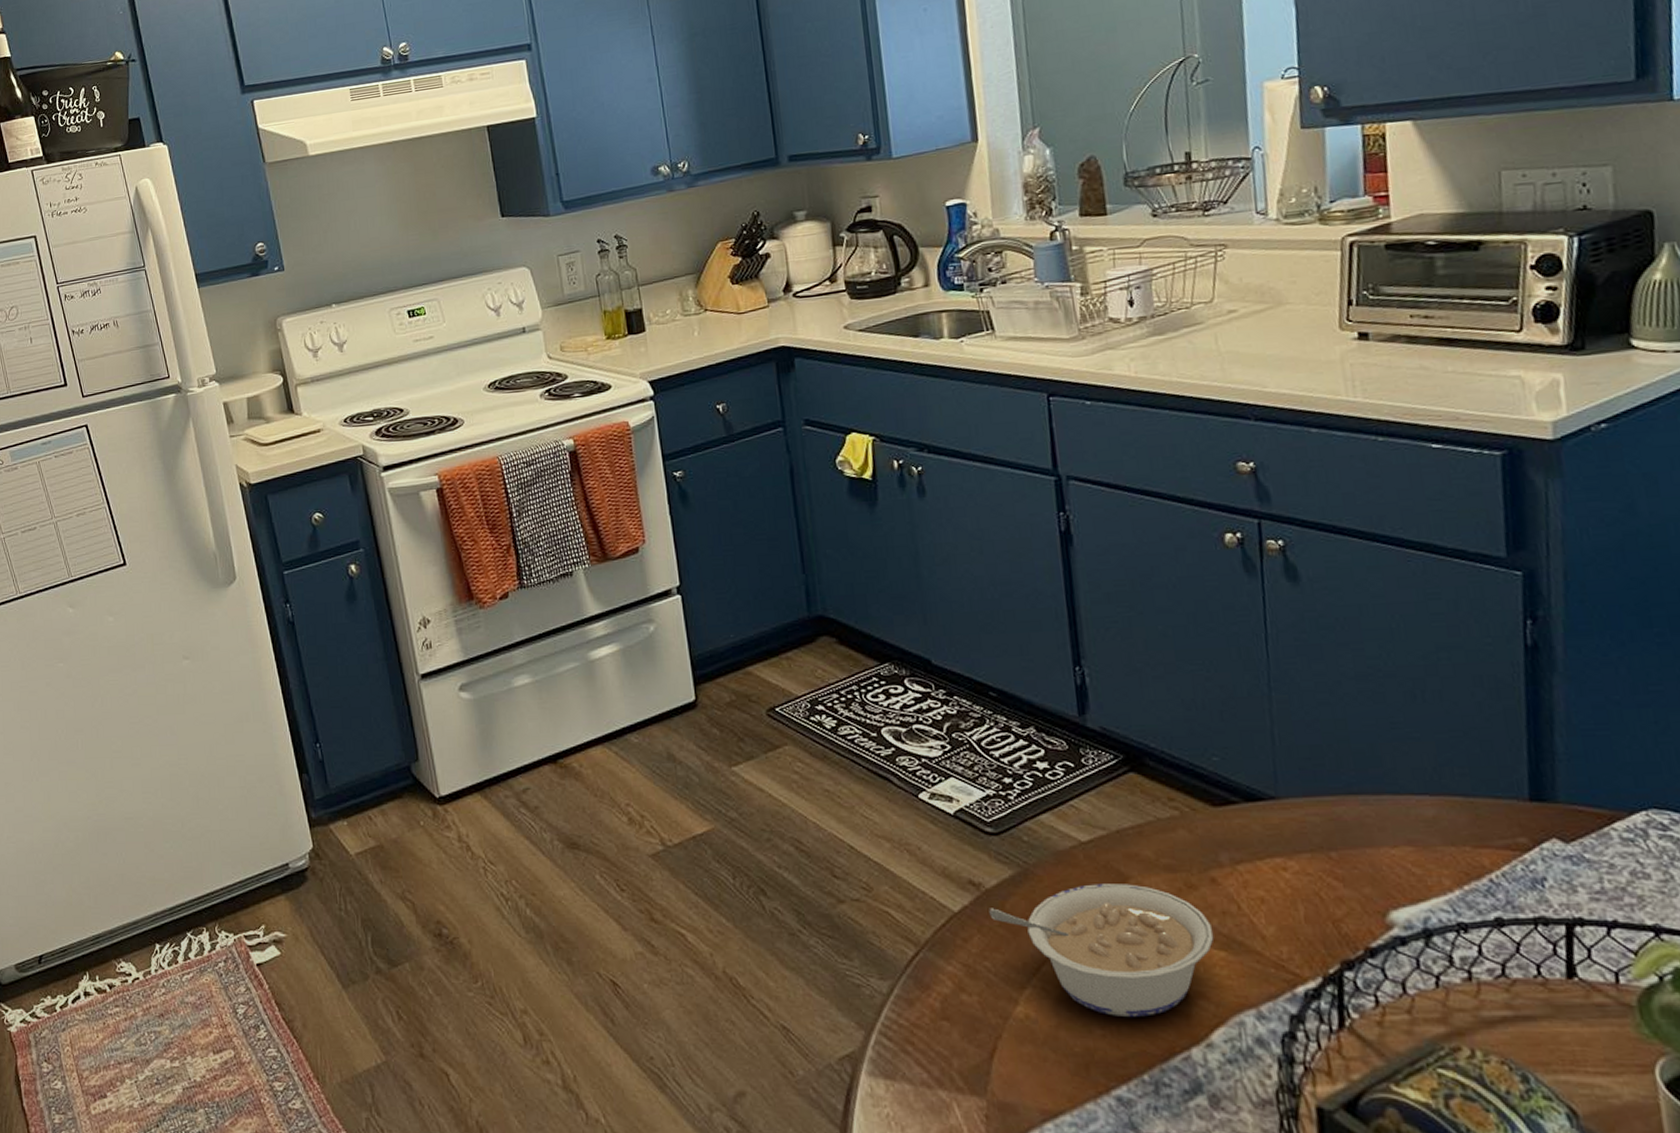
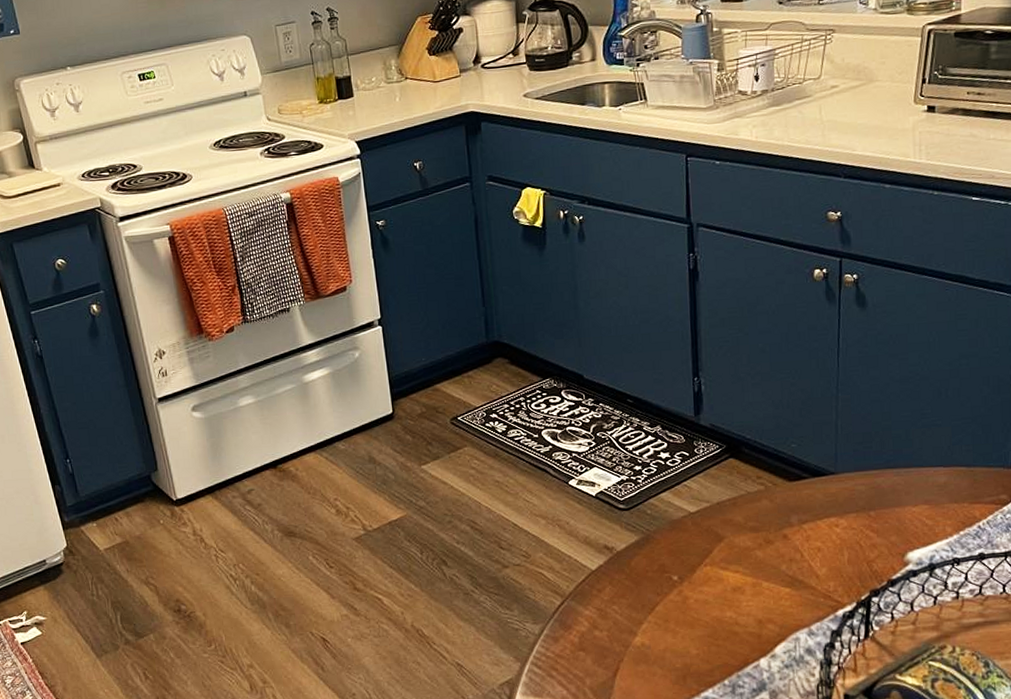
legume: present [989,884,1214,1017] -> none [618,542,783,640]

